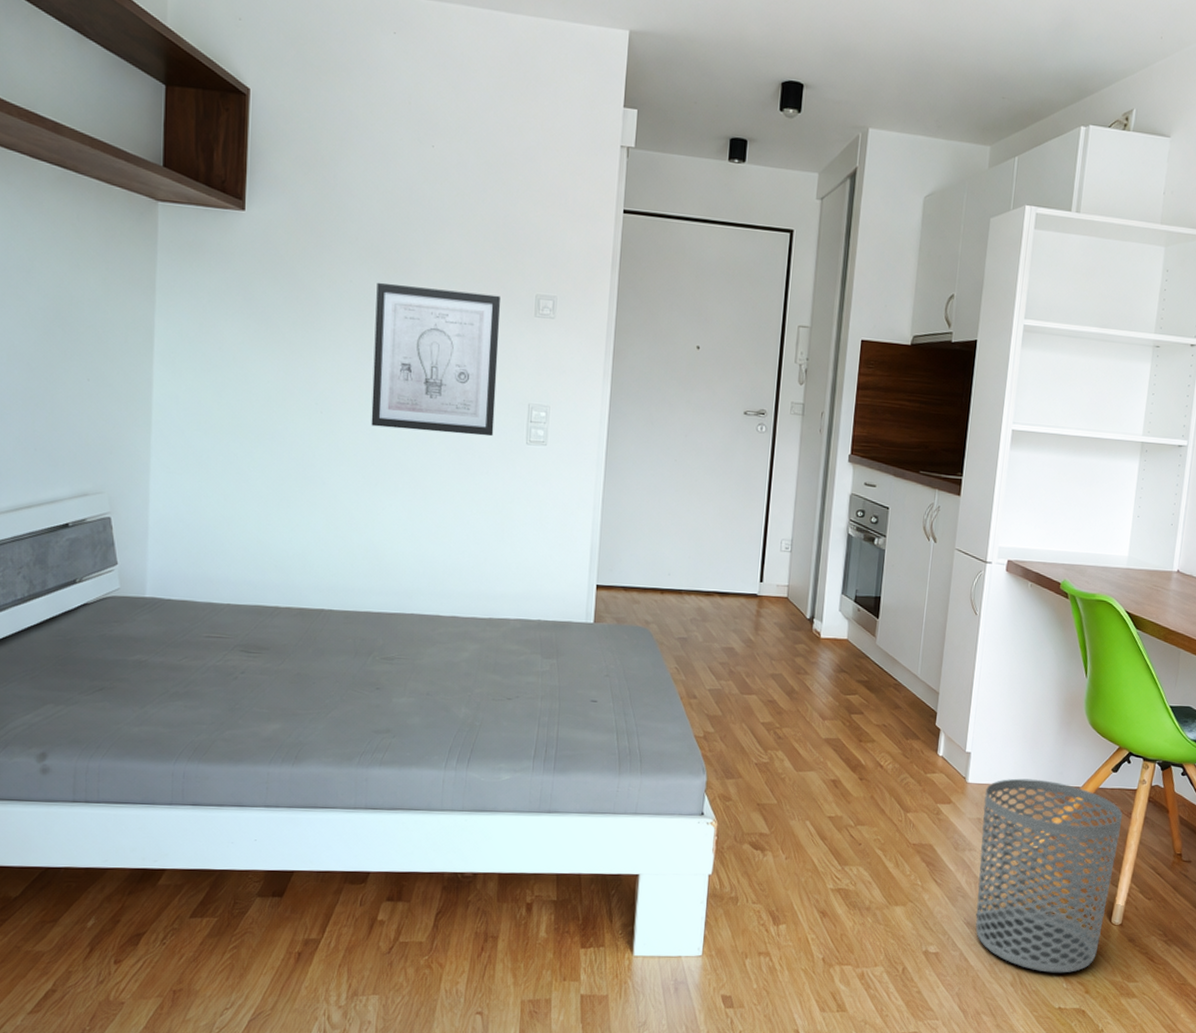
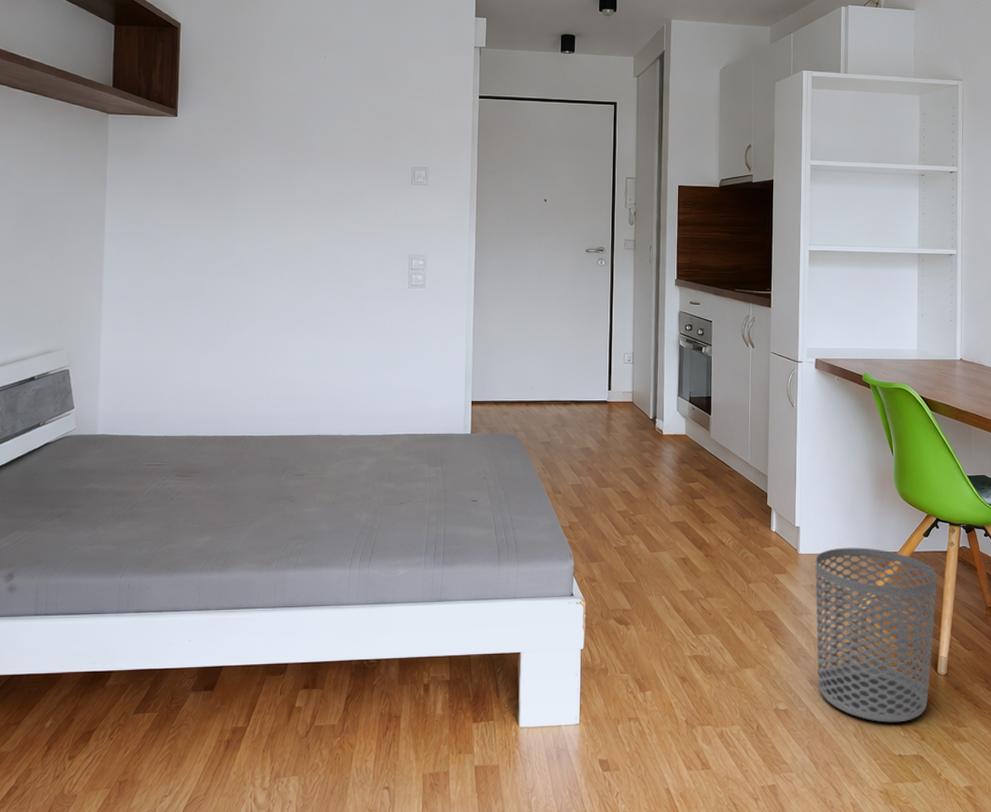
wall art: present [371,282,501,437] -> none [281,165,384,283]

